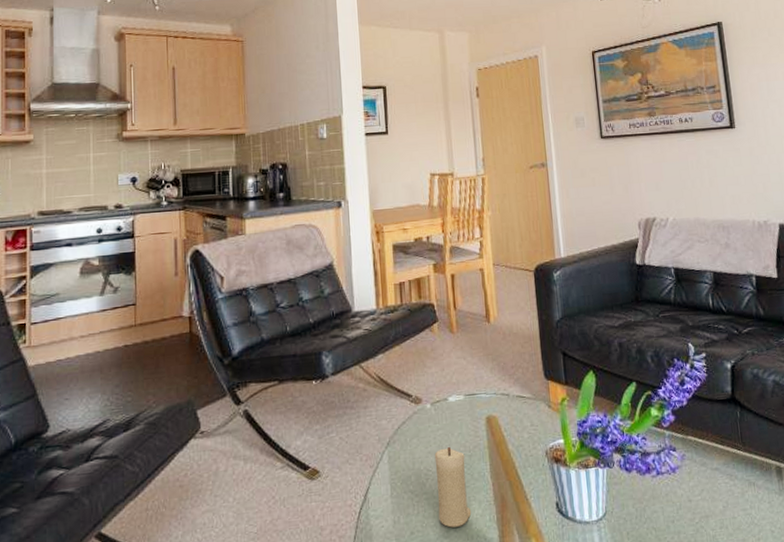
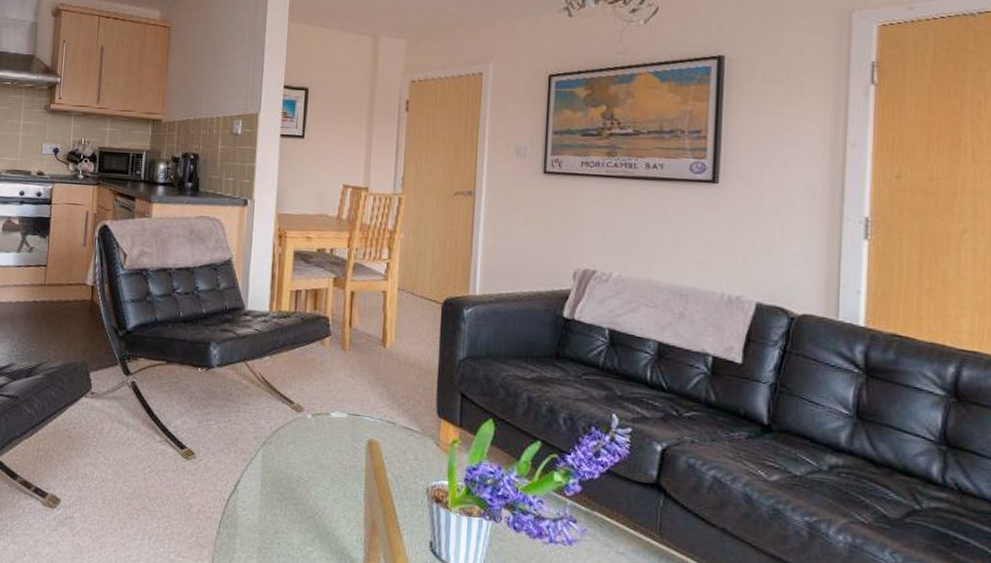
candle: present [434,447,472,528] -> none [305,460,340,539]

